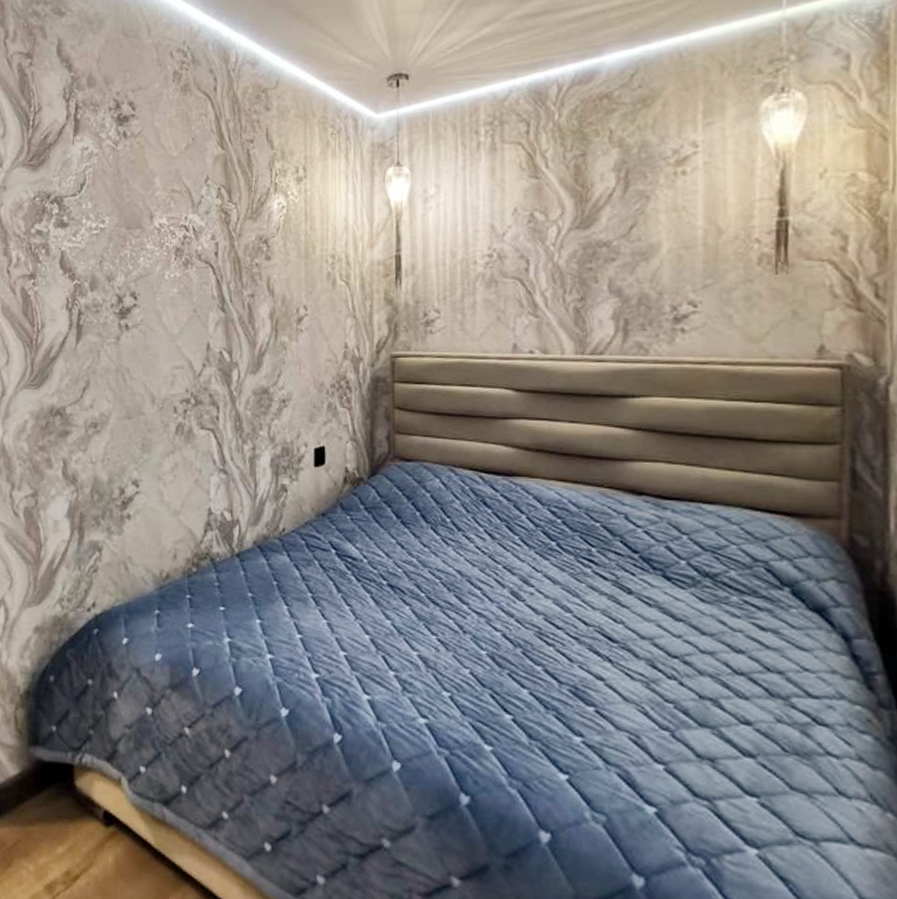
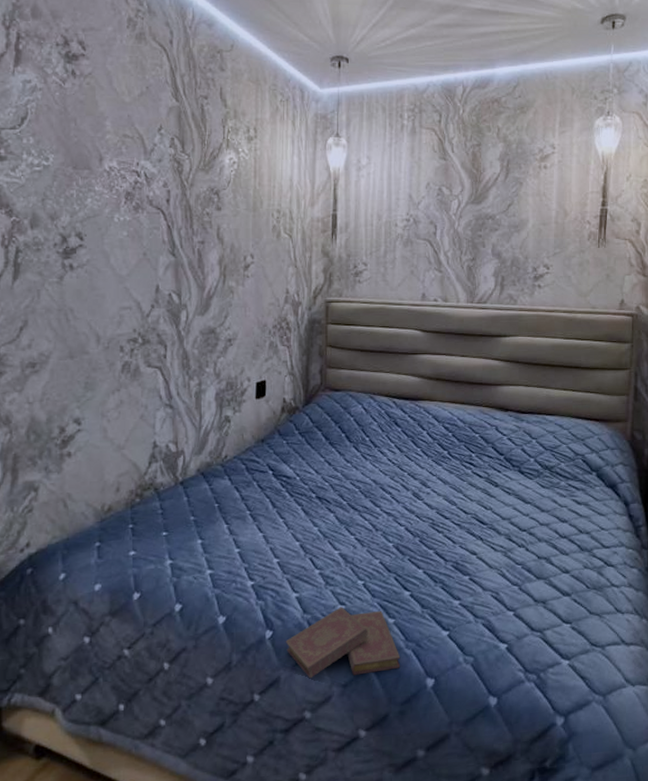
book: none [356,720,503,810] -> present [285,607,401,679]

